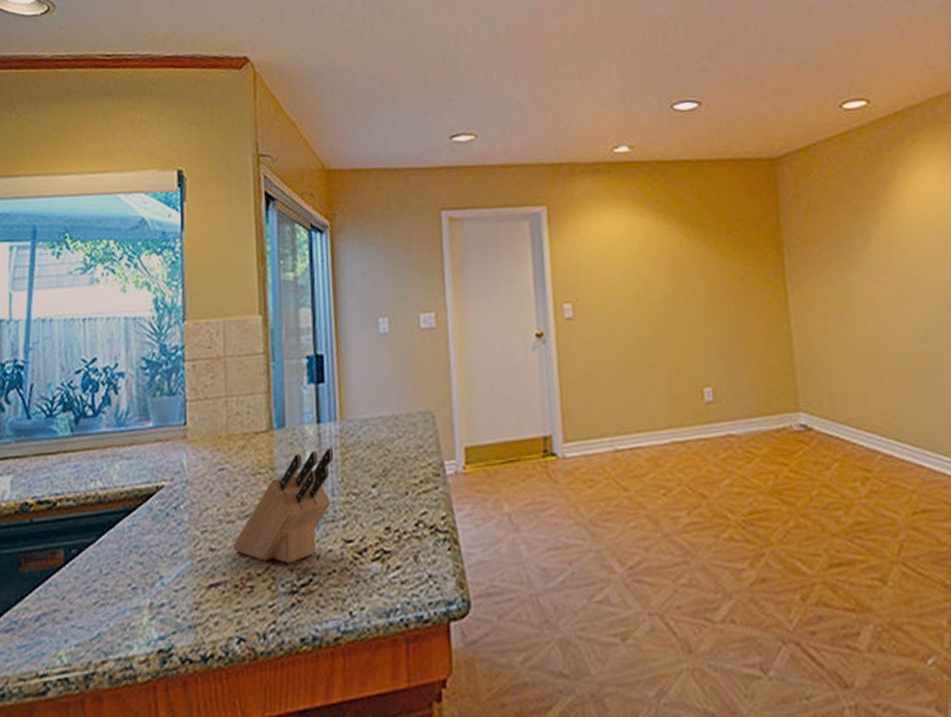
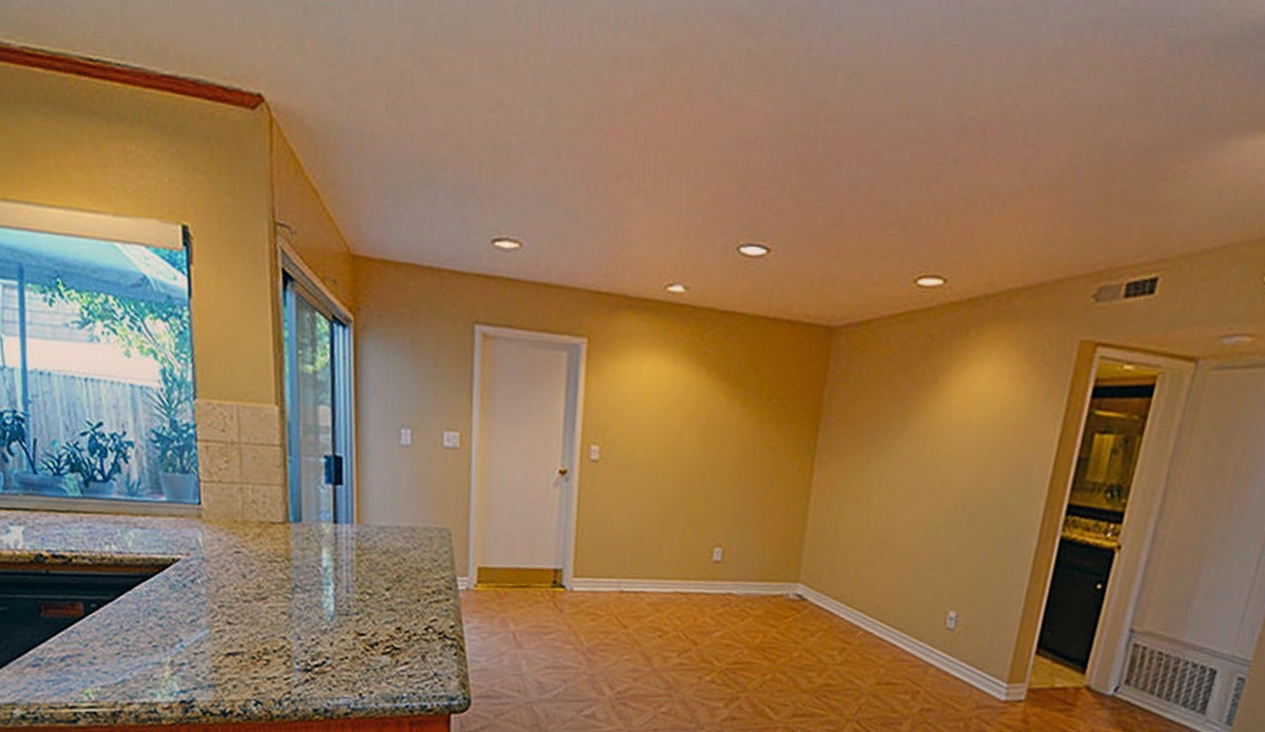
knife block: present [232,447,334,563] -> none [249,547,350,646]

